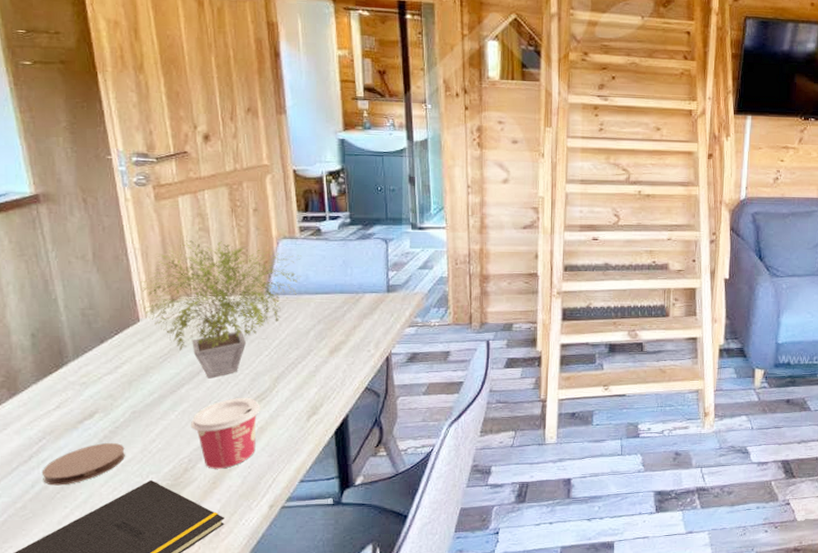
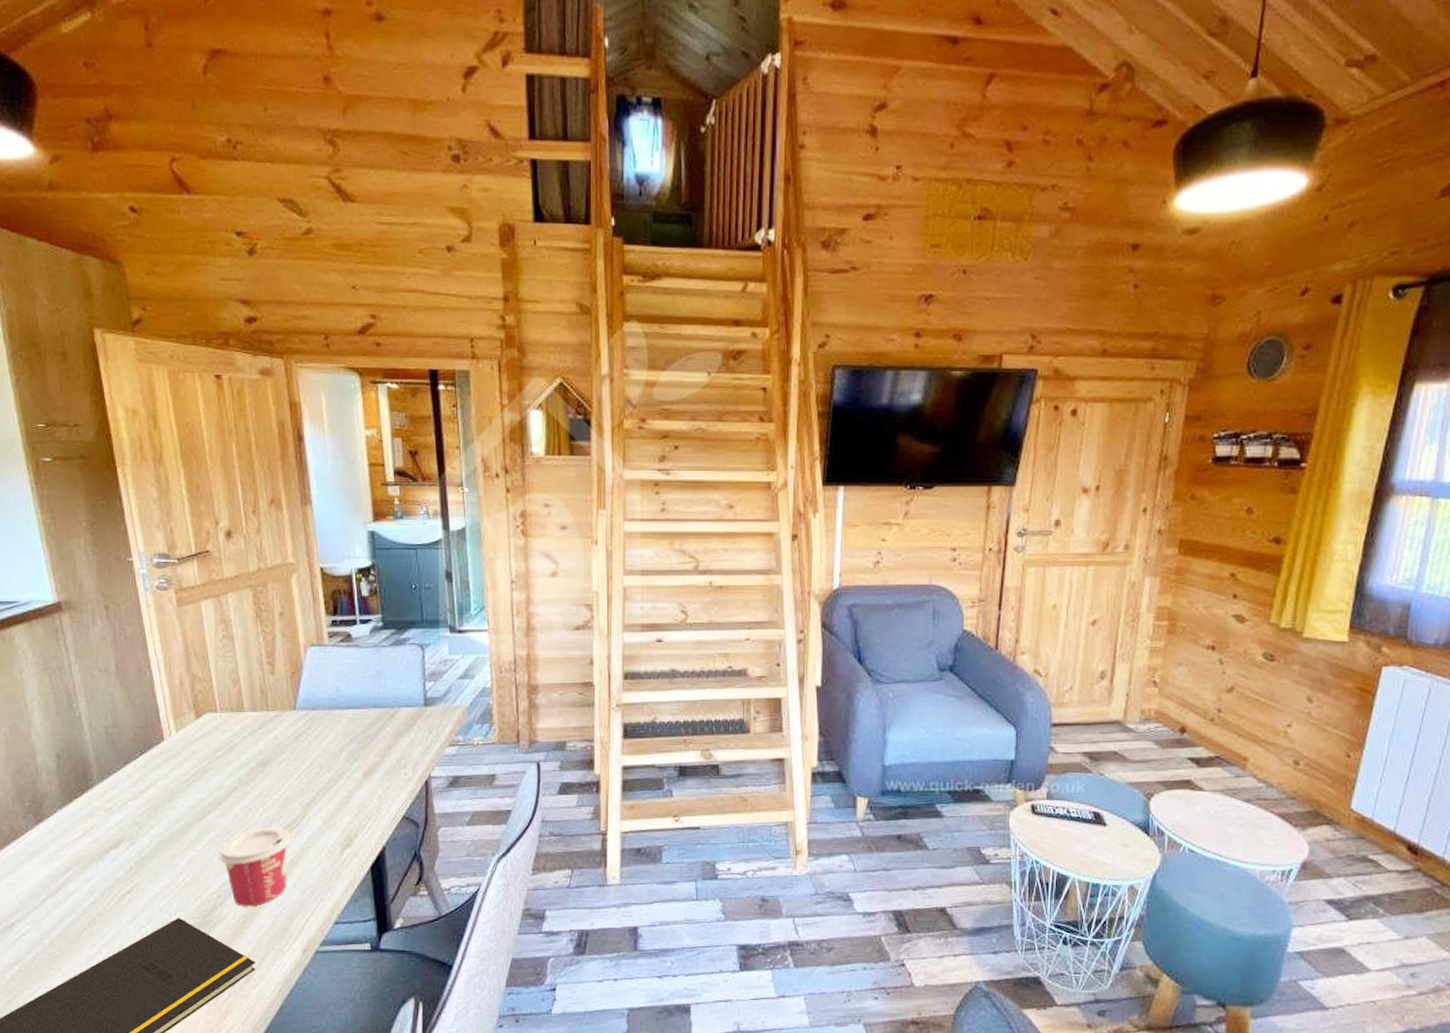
coaster: present [41,443,125,486] -> none [69,875,152,921]
potted plant: present [140,240,301,379] -> none [164,649,331,805]

